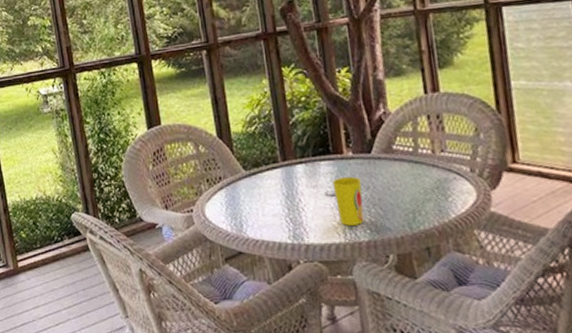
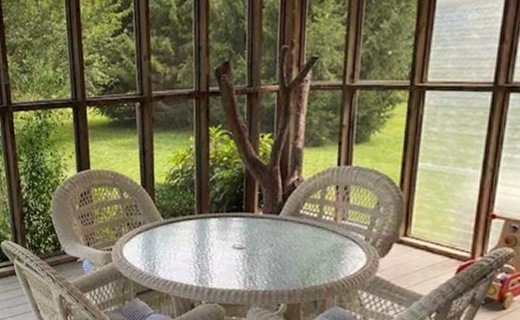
cup: present [332,176,364,226] -> none [240,233,266,276]

